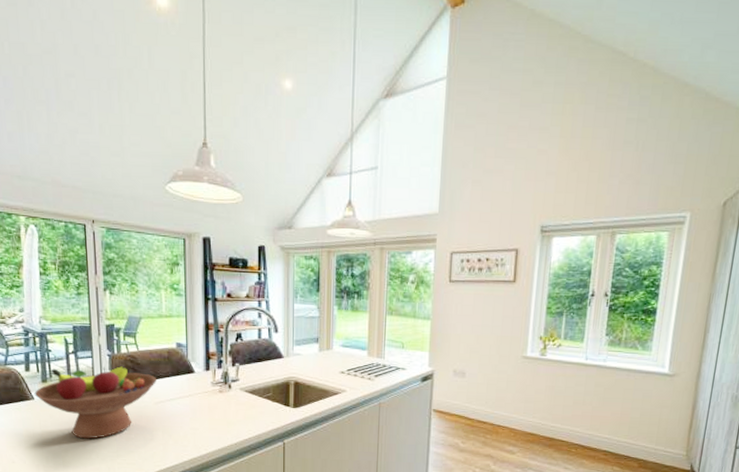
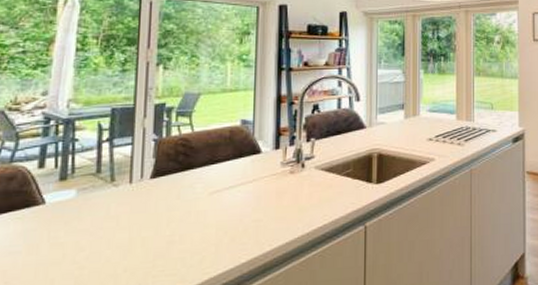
fruit bowl: present [34,366,158,439] -> none [46,152,215,249]

